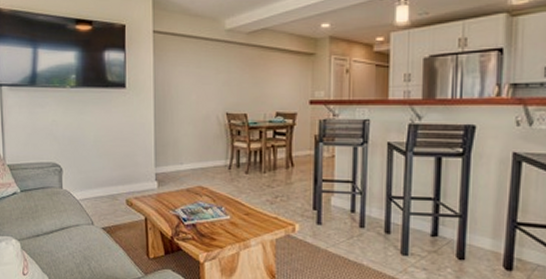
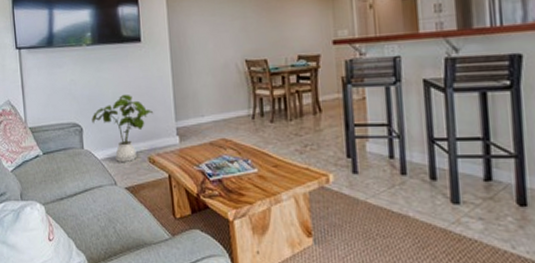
house plant: none [72,137,133,204] -> present [92,94,153,163]

